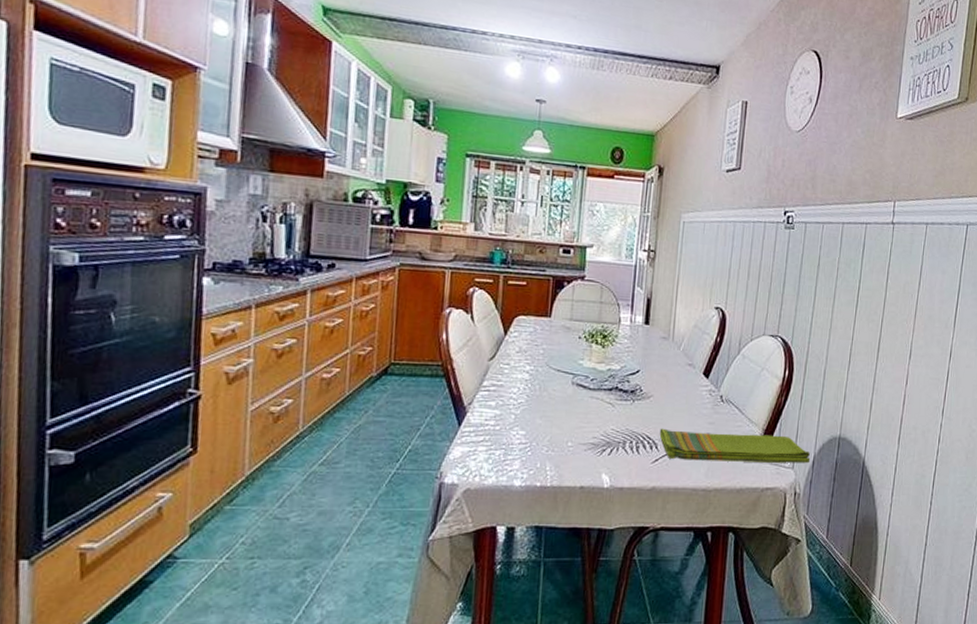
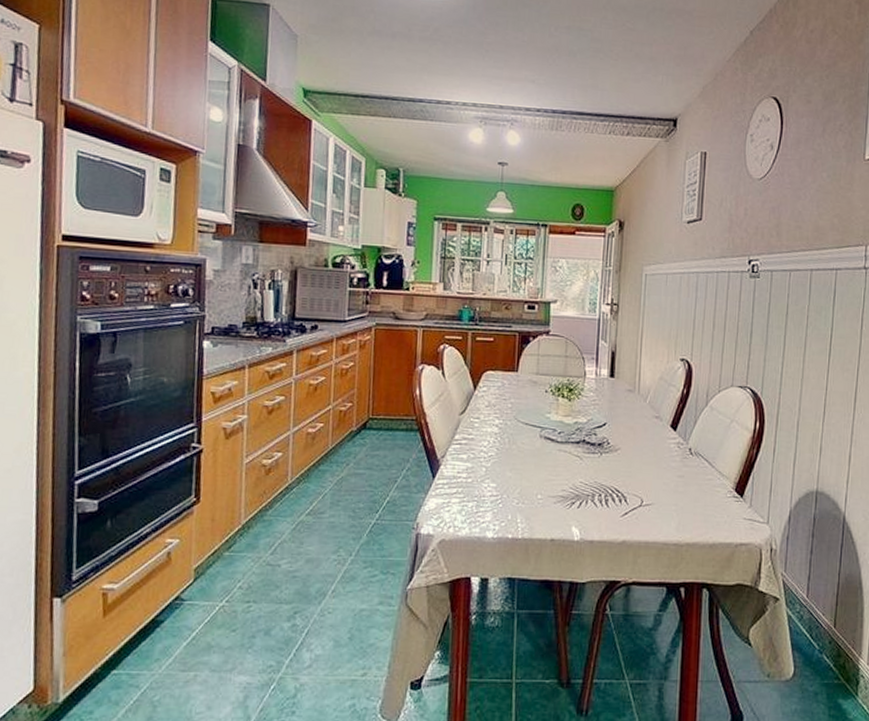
dish towel: present [659,428,811,464] -> none [628,481,786,519]

